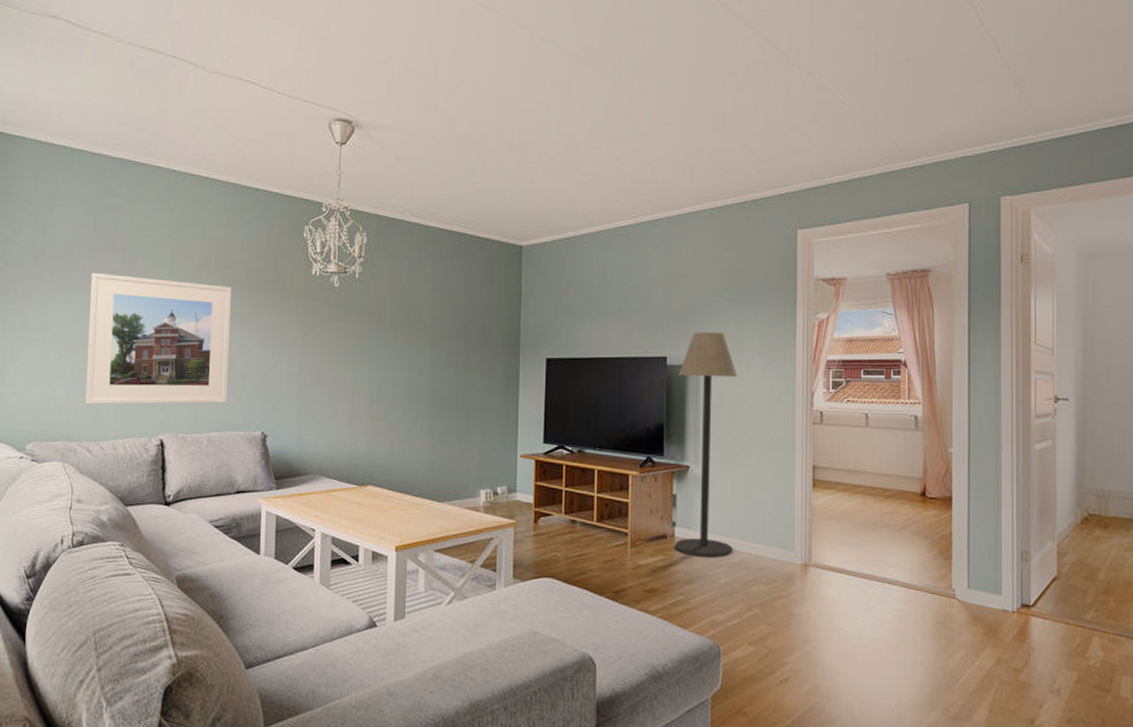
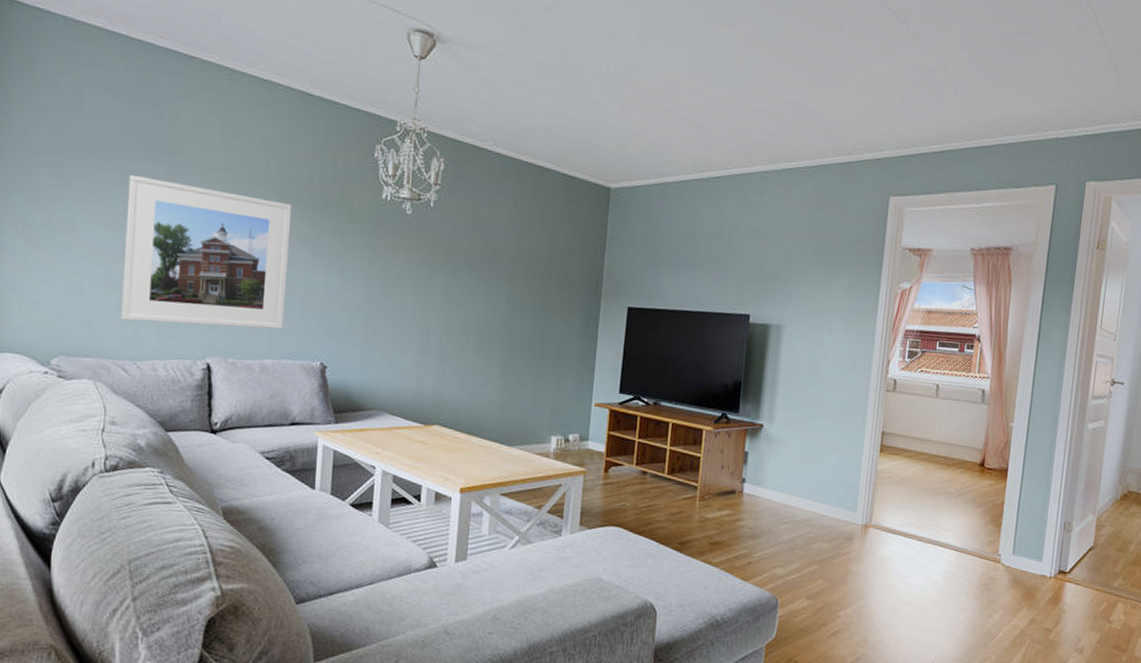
floor lamp: present [675,332,738,558] -> none [743,292,818,515]

